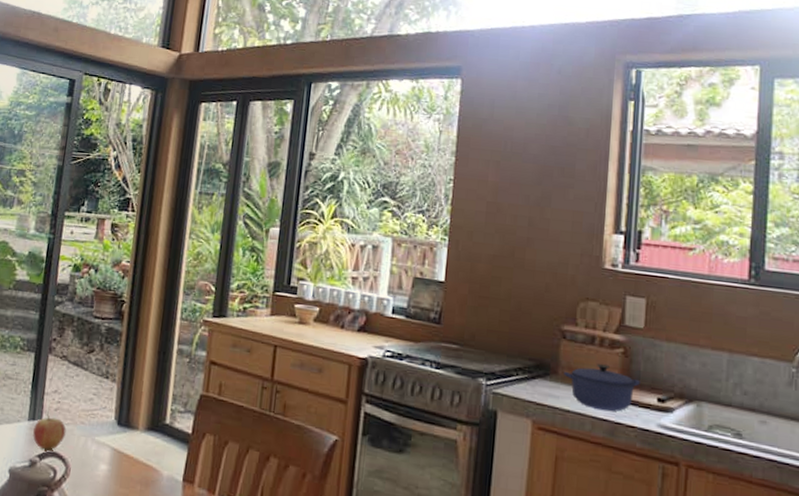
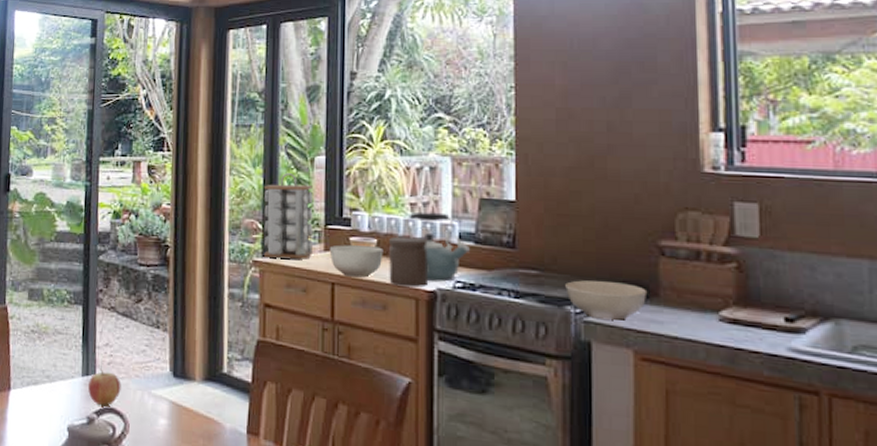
spice rack: none [214,241,265,322] -> present [263,173,313,260]
bowl: none [275,310,324,343] -> present [329,244,384,279]
jar: none [326,306,365,355] -> present [389,236,429,289]
kettle: none [346,285,401,350] -> present [406,212,470,281]
bowl: none [480,356,549,394] -> present [565,280,648,321]
cooking pot: present [564,363,640,411] -> none [667,281,761,335]

